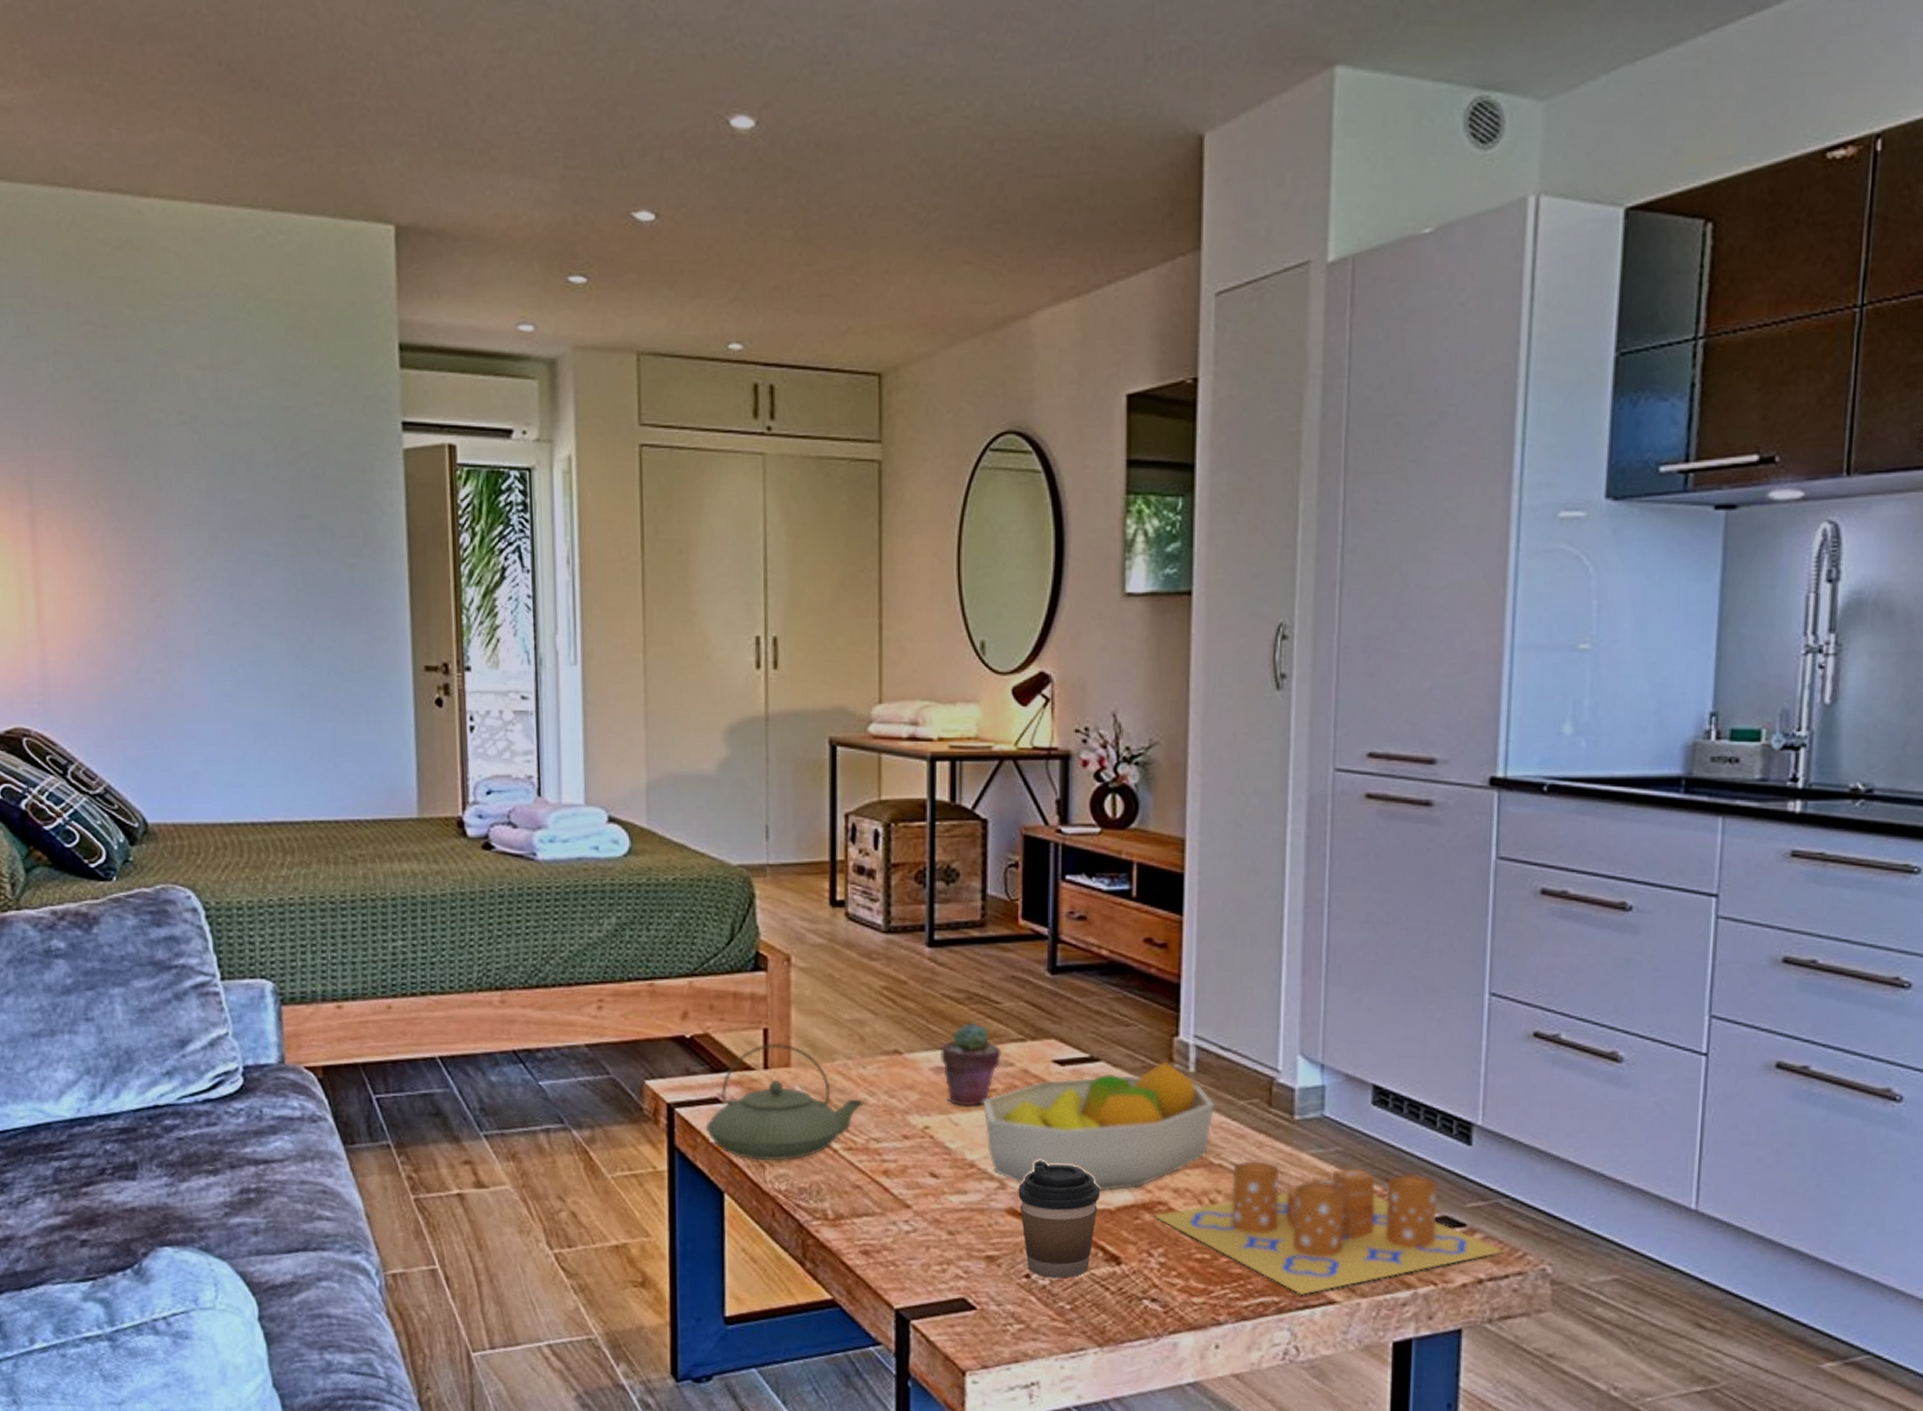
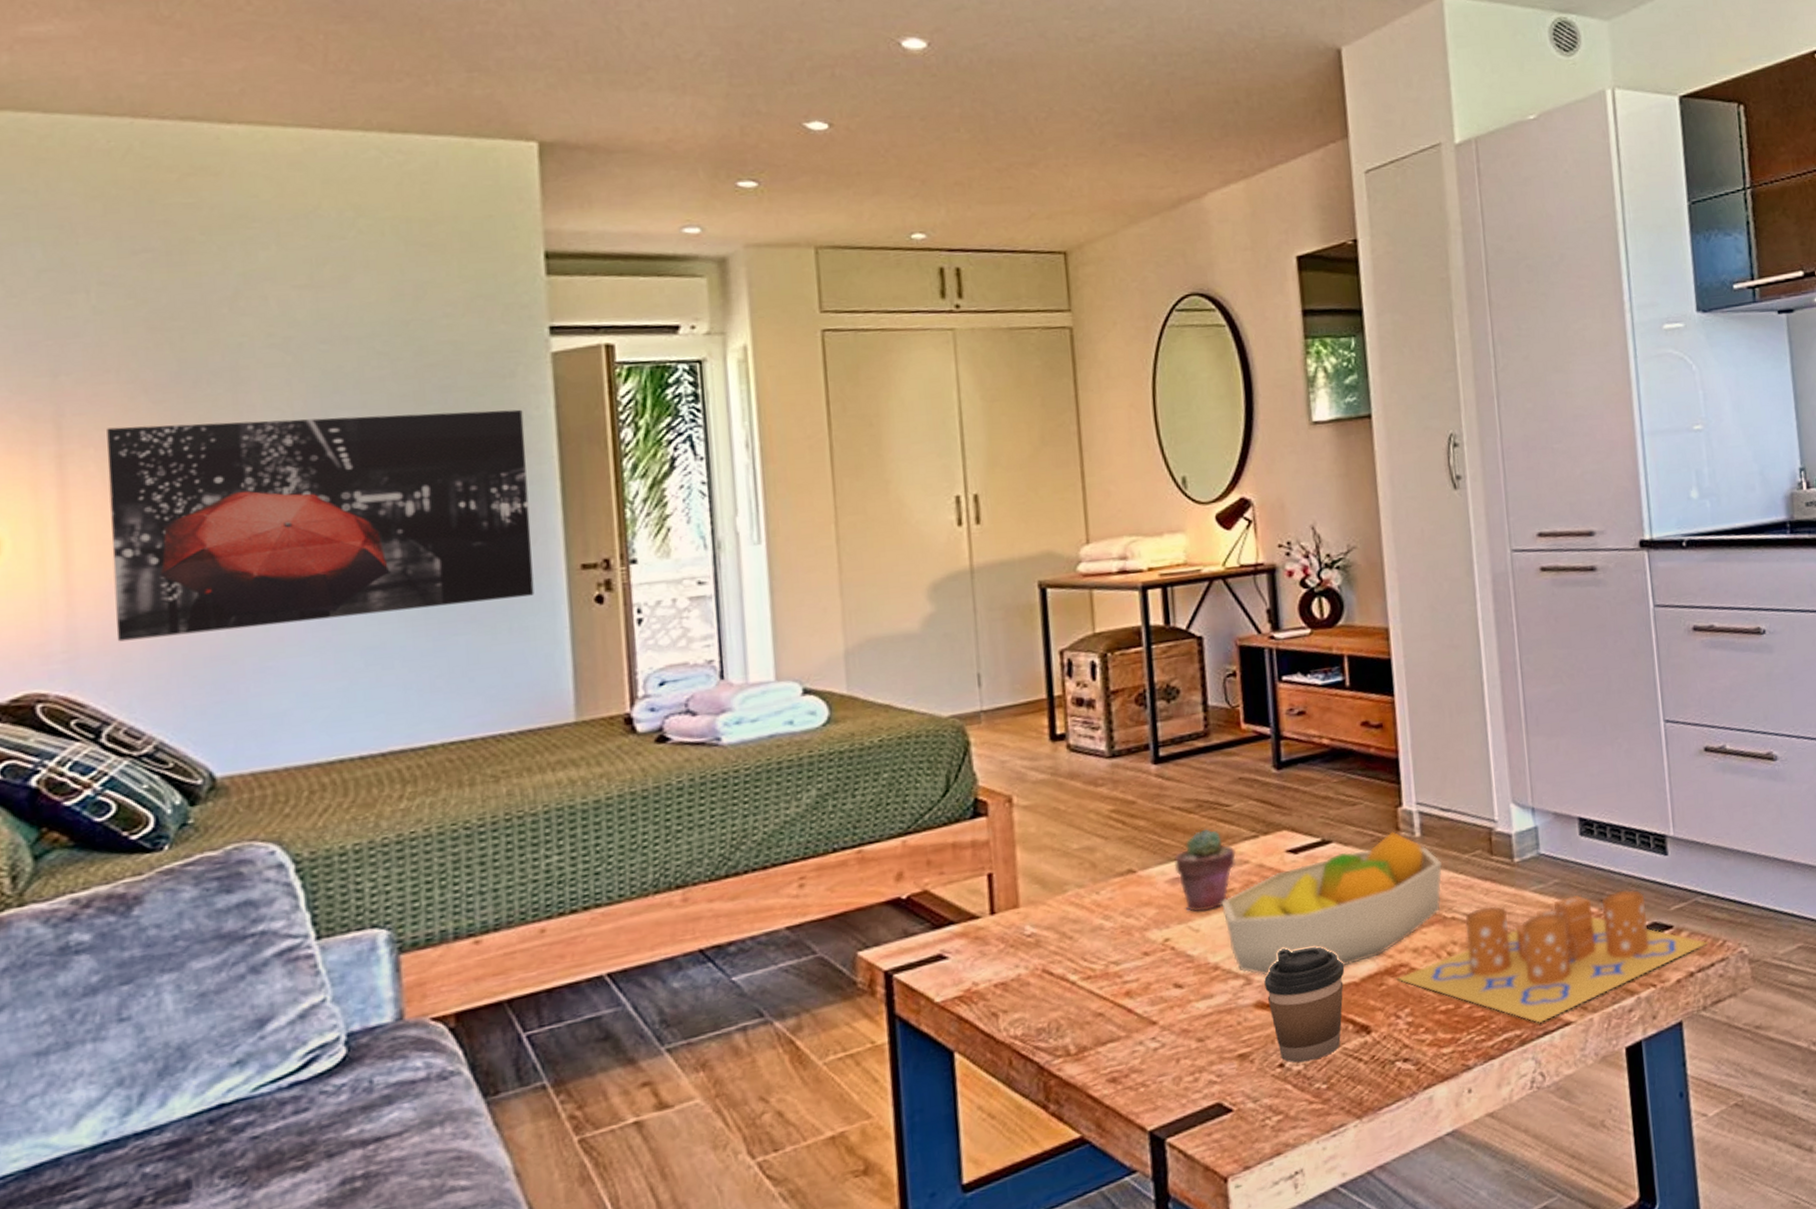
wall art: none [64,492,387,691] -> present [107,409,535,642]
teapot: present [705,1042,864,1161] -> none [929,885,1100,1012]

